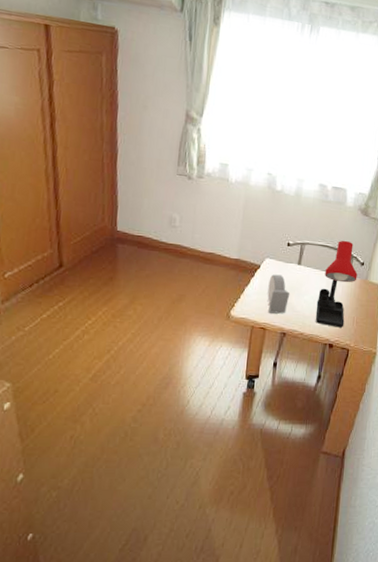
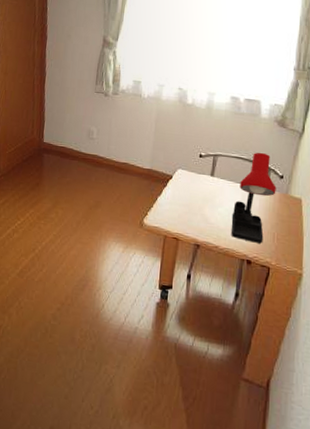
alarm clock: present [267,274,290,314] -> none [180,185,204,225]

